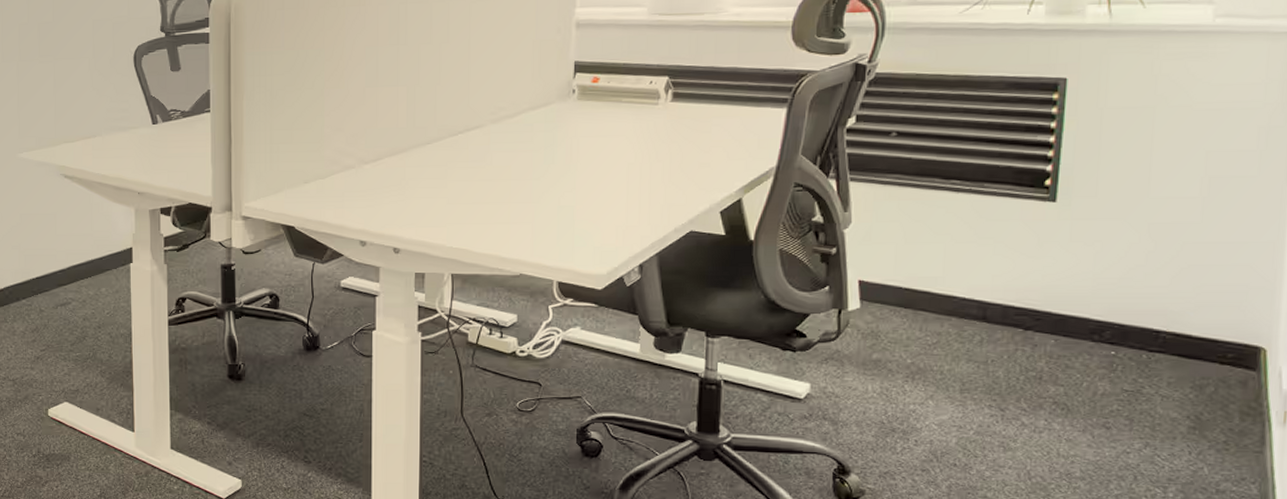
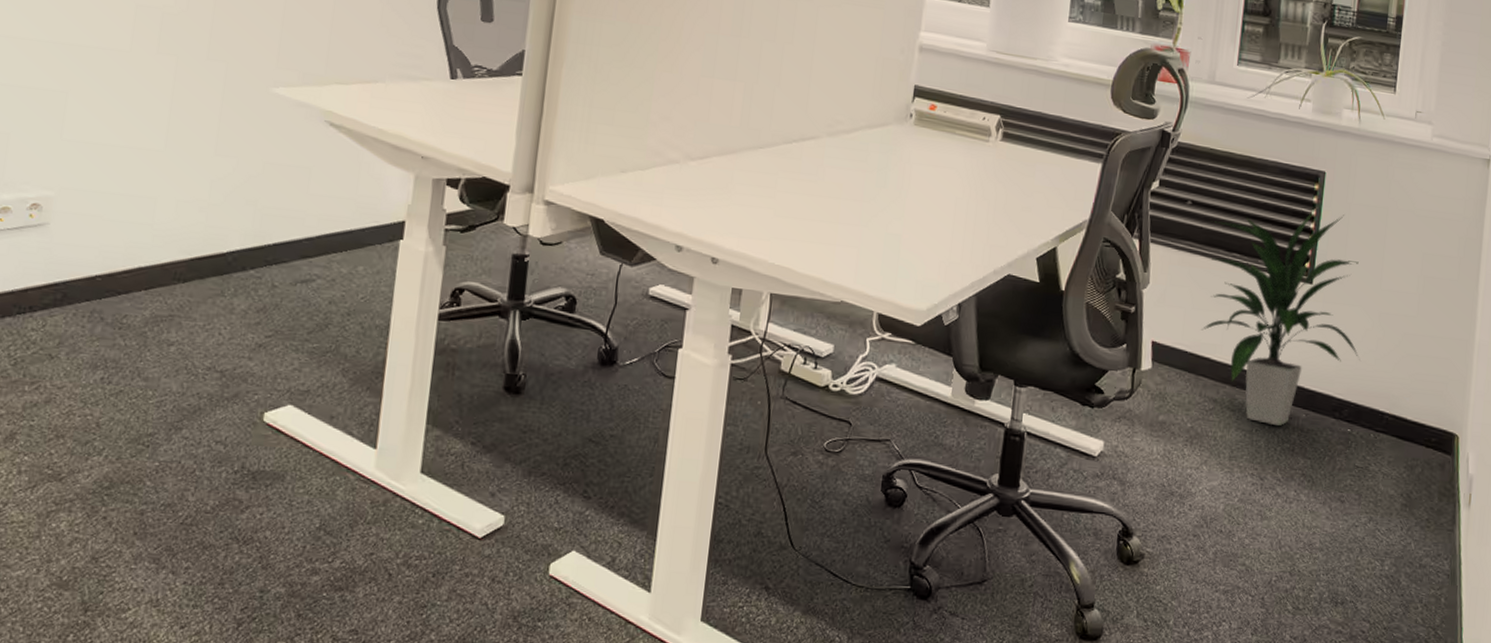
indoor plant: none [917,122,1125,354] -> present [1201,211,1360,426]

